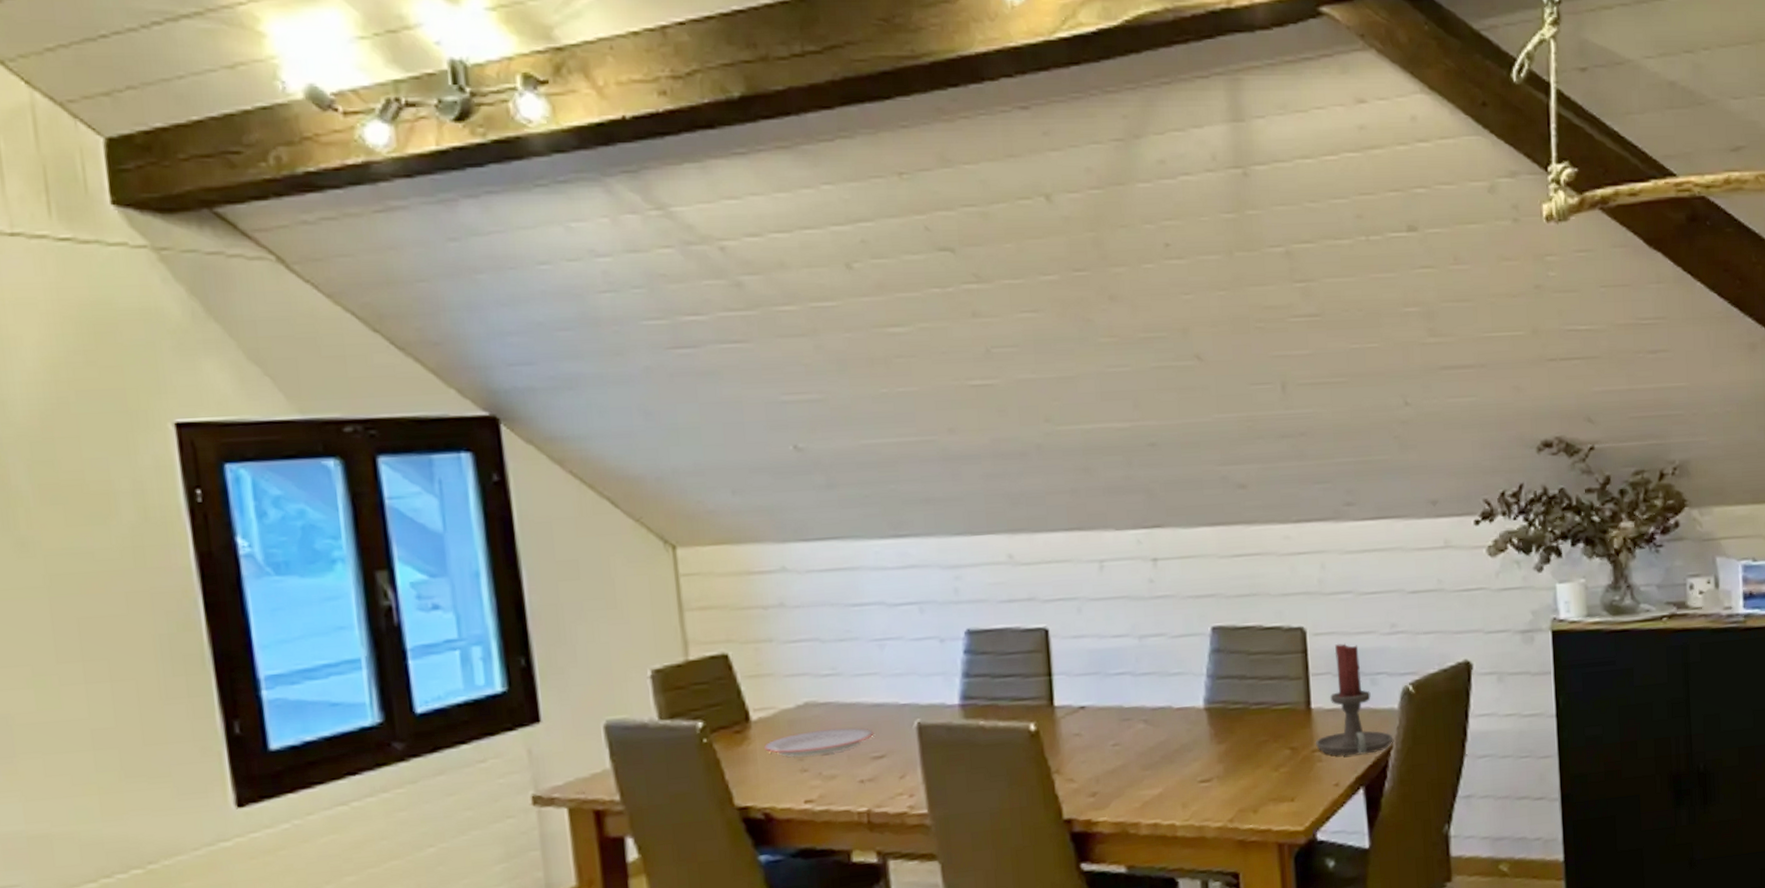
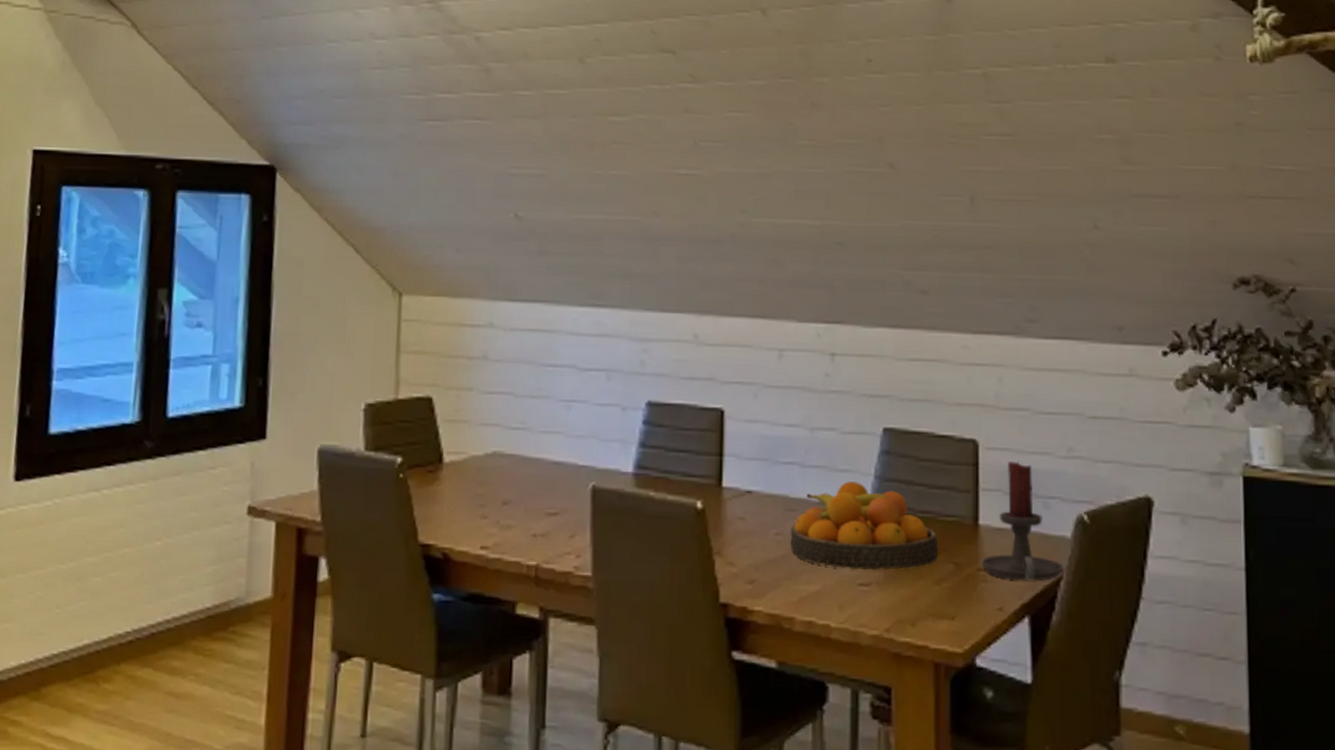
plate: present [763,727,874,757] -> none [451,480,551,504]
fruit bowl: none [1127,683,1275,769] -> present [790,481,939,571]

